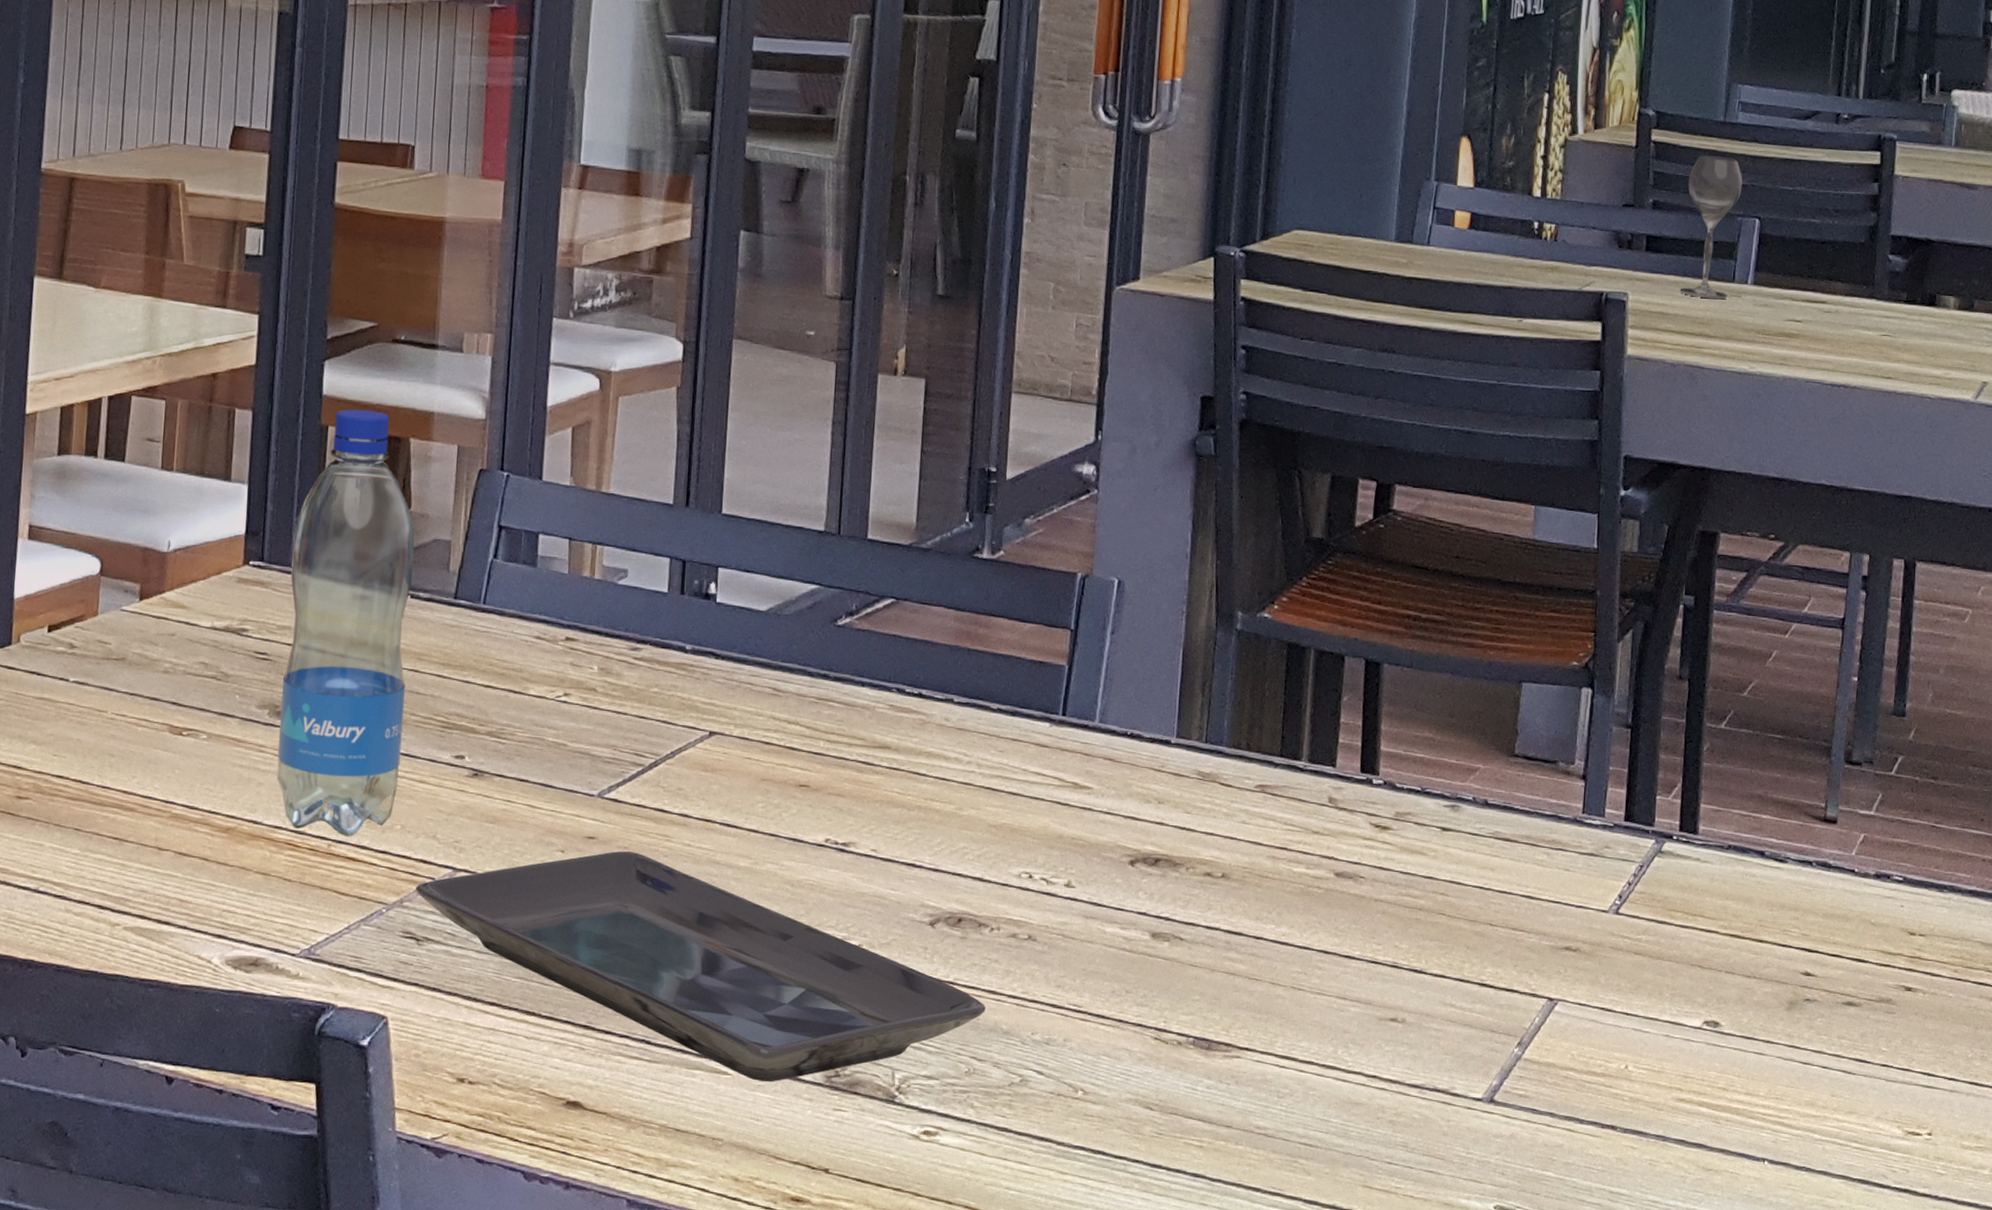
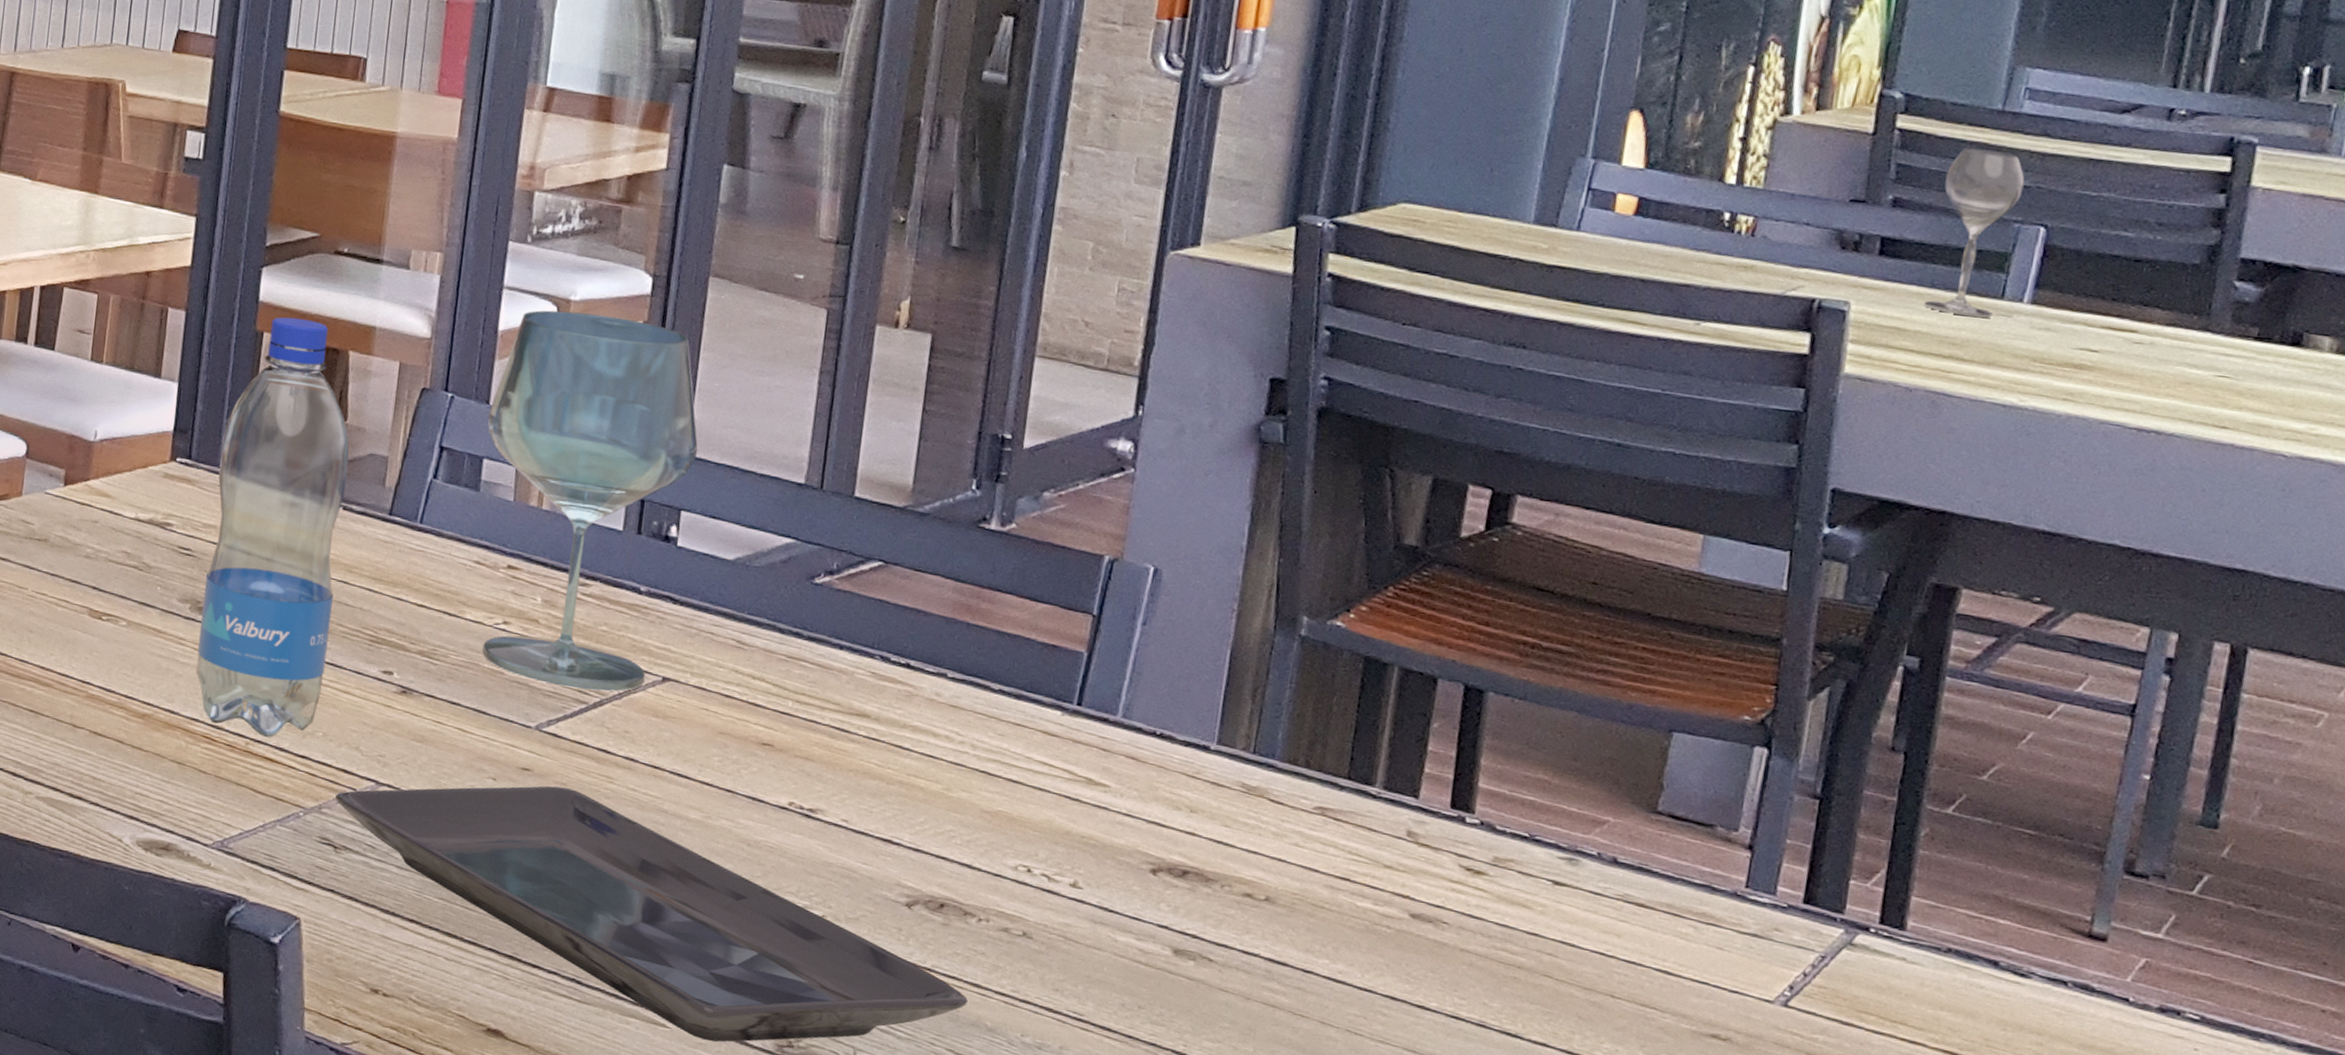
wine glass: none [541,382,731,752] -> present [482,310,699,692]

